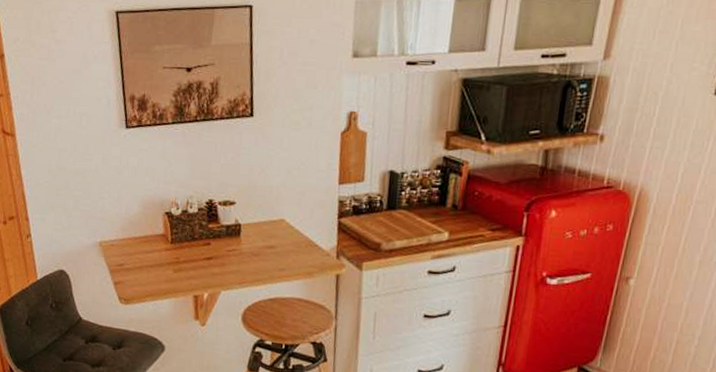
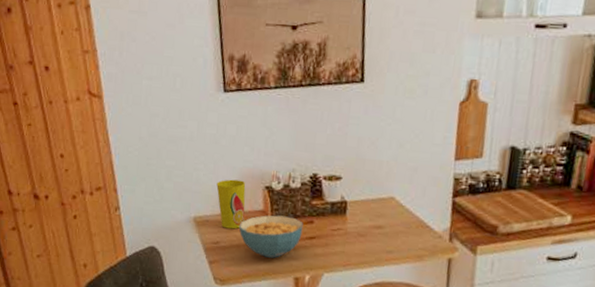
cup: none [120,206,147,252] -> present [216,179,246,229]
cereal bowl: none [141,238,201,278] -> present [238,215,303,258]

